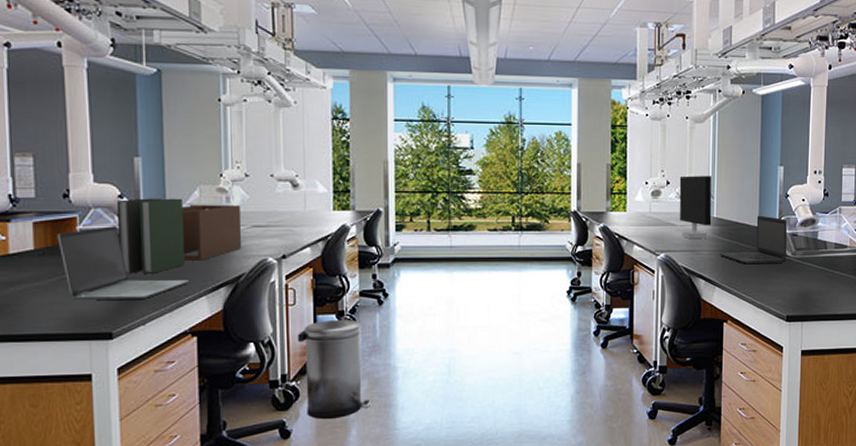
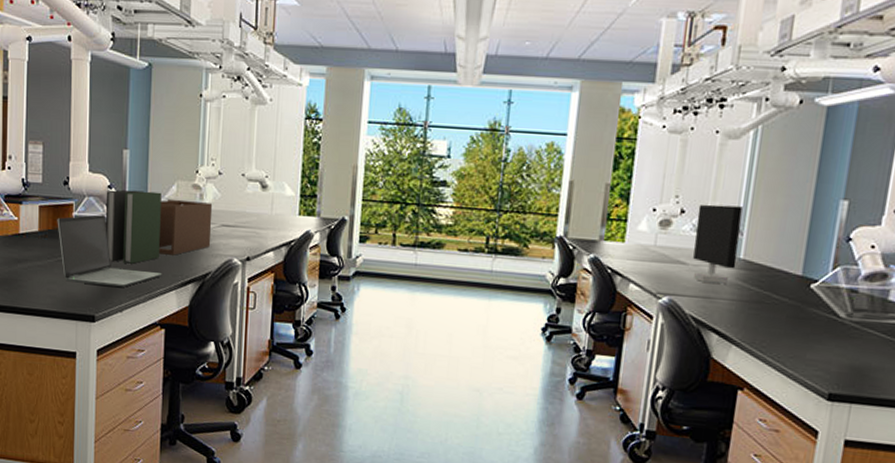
pedal bin: present [297,320,372,419] -> none [254,328,320,430]
laptop: present [719,215,787,265] -> none [742,261,845,326]

